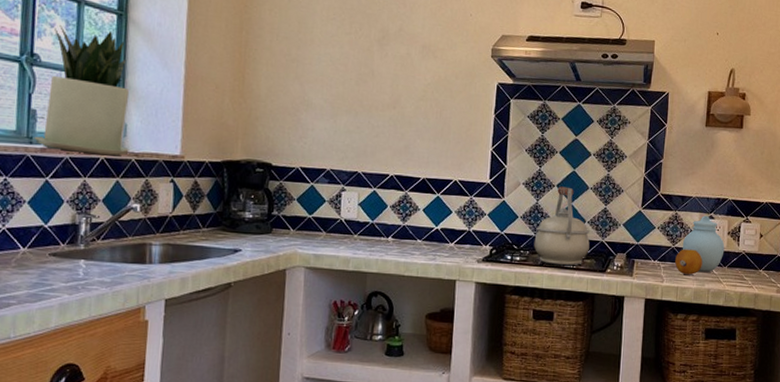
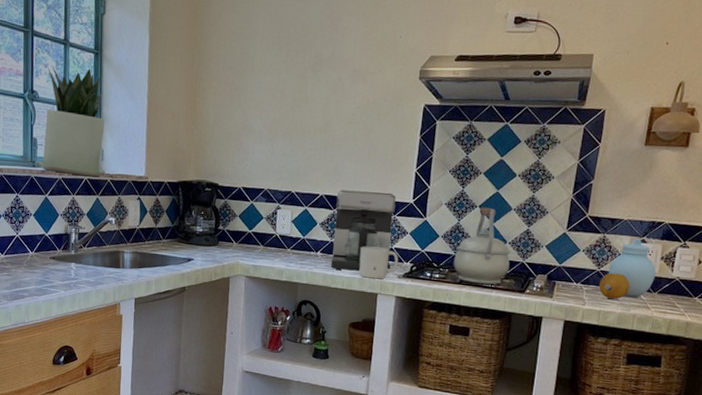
coffee maker: none [403,169,472,257] -> present [330,189,396,273]
mug: none [434,229,478,265] -> present [358,246,399,279]

